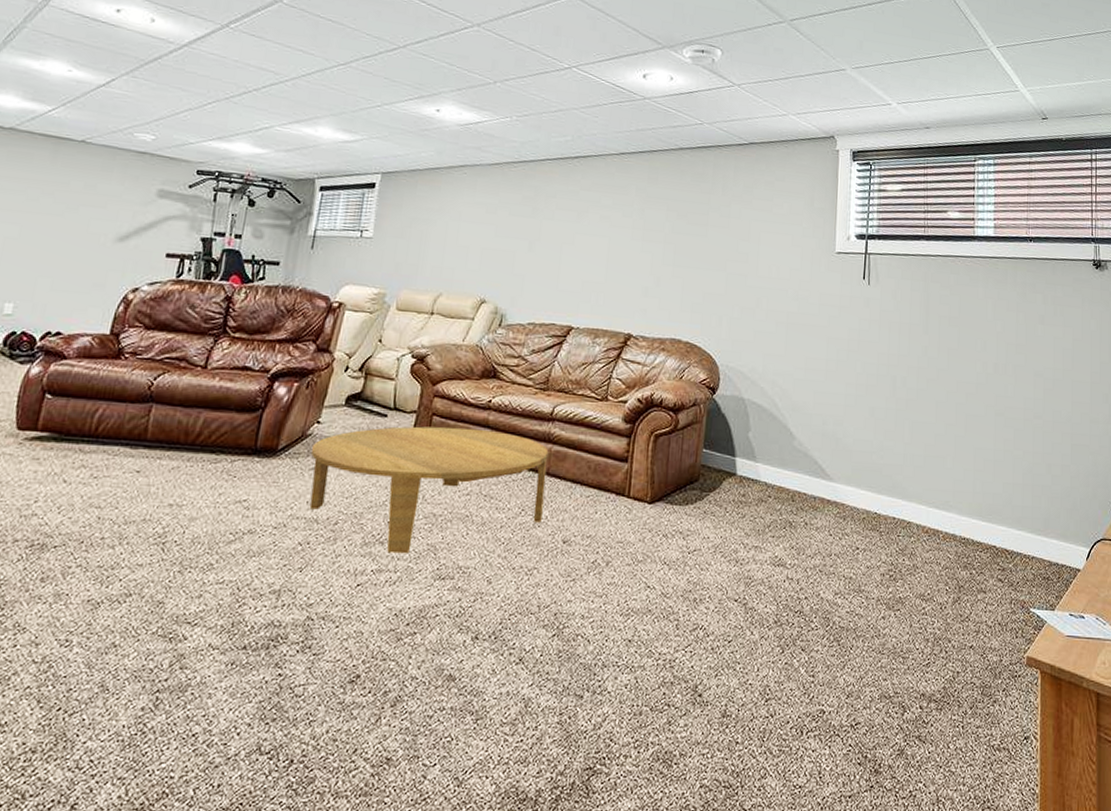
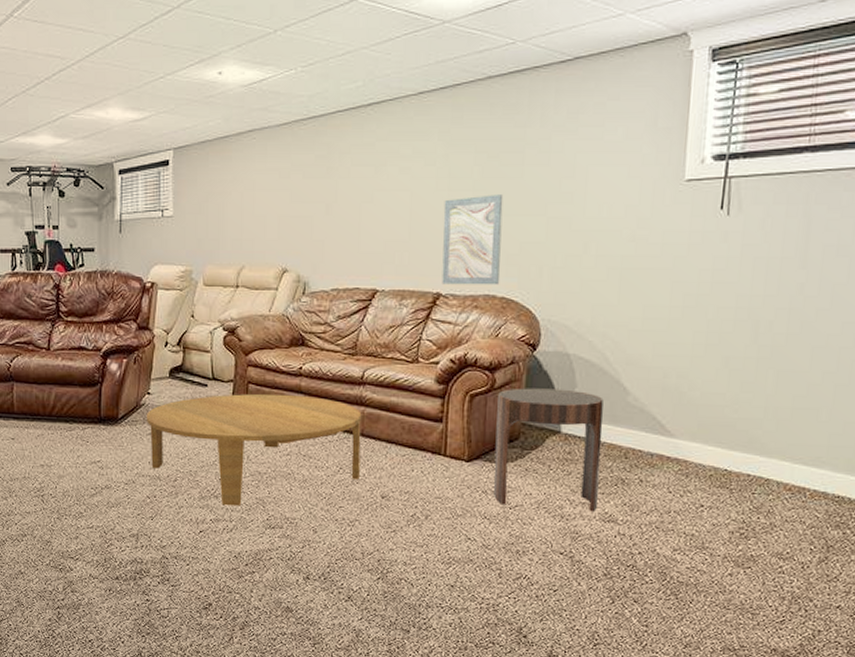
wall art: none [633,248,690,331] -> present [441,195,504,285]
side table: none [674,429,773,556] -> present [494,388,604,512]

